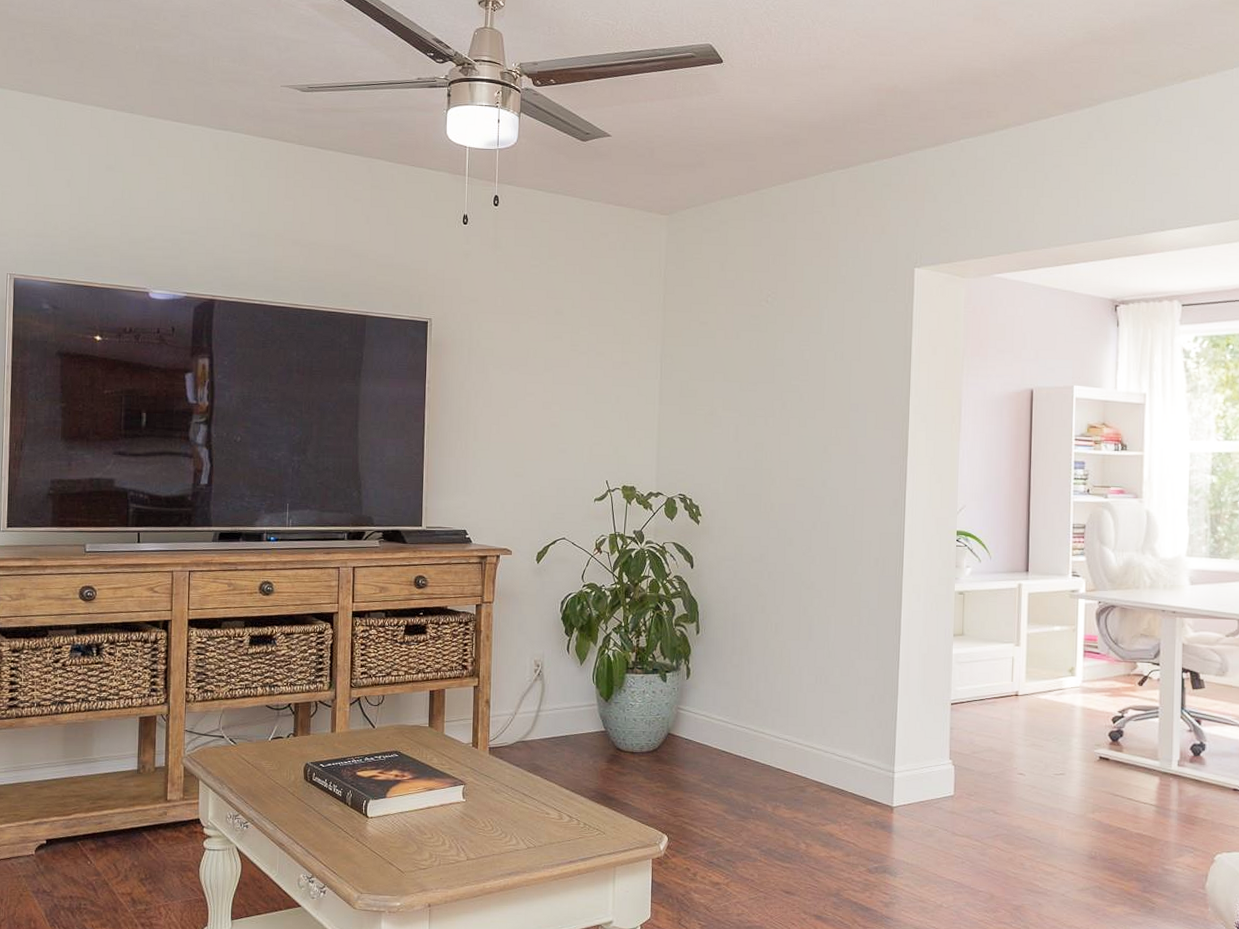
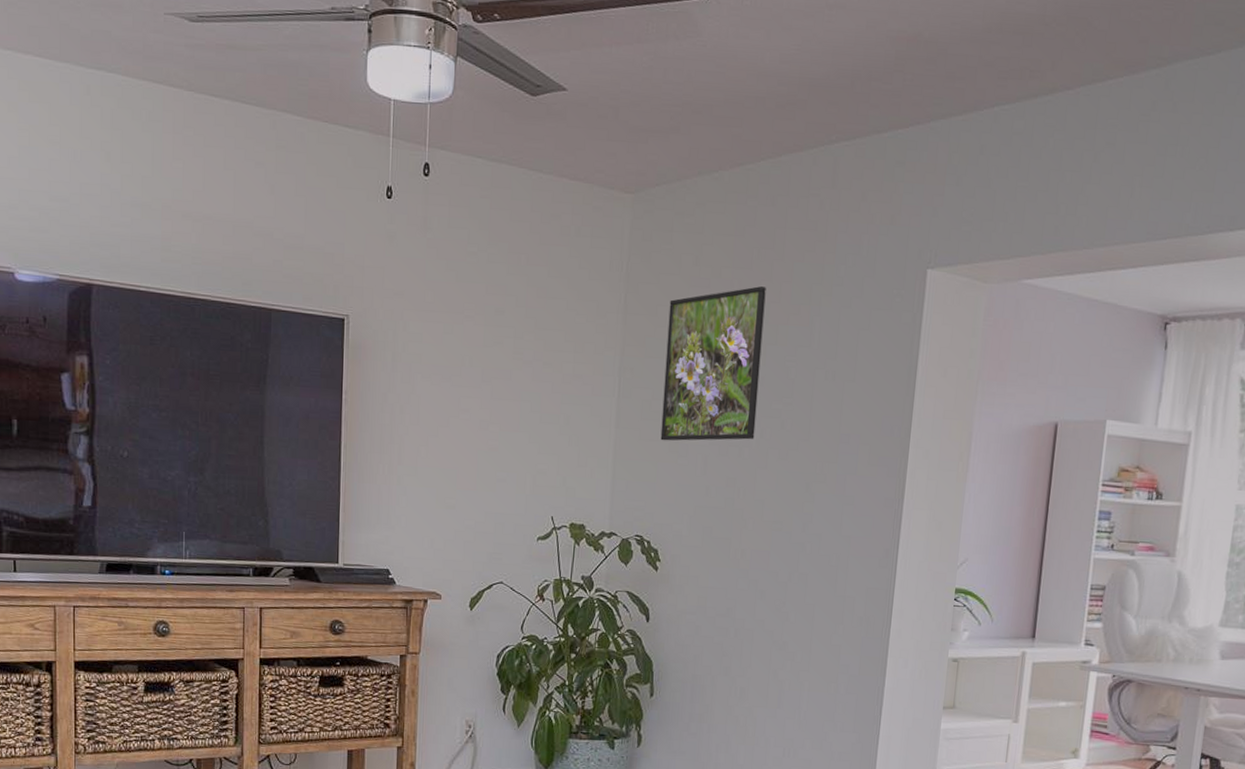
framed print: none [697,286,782,414] -> present [660,286,766,441]

